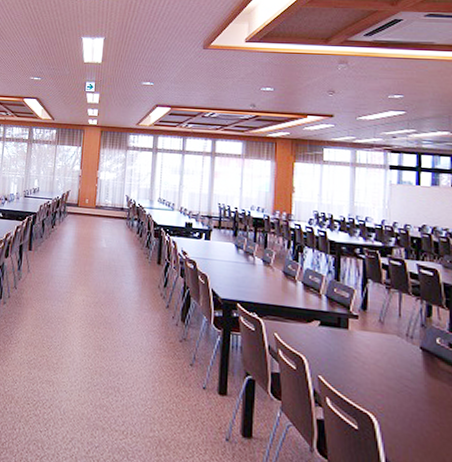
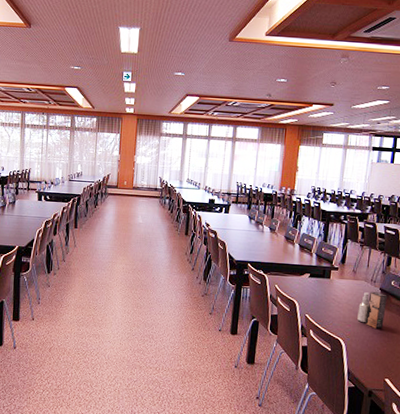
spray bottle: none [392,350,433,404] -> present [357,292,387,329]

